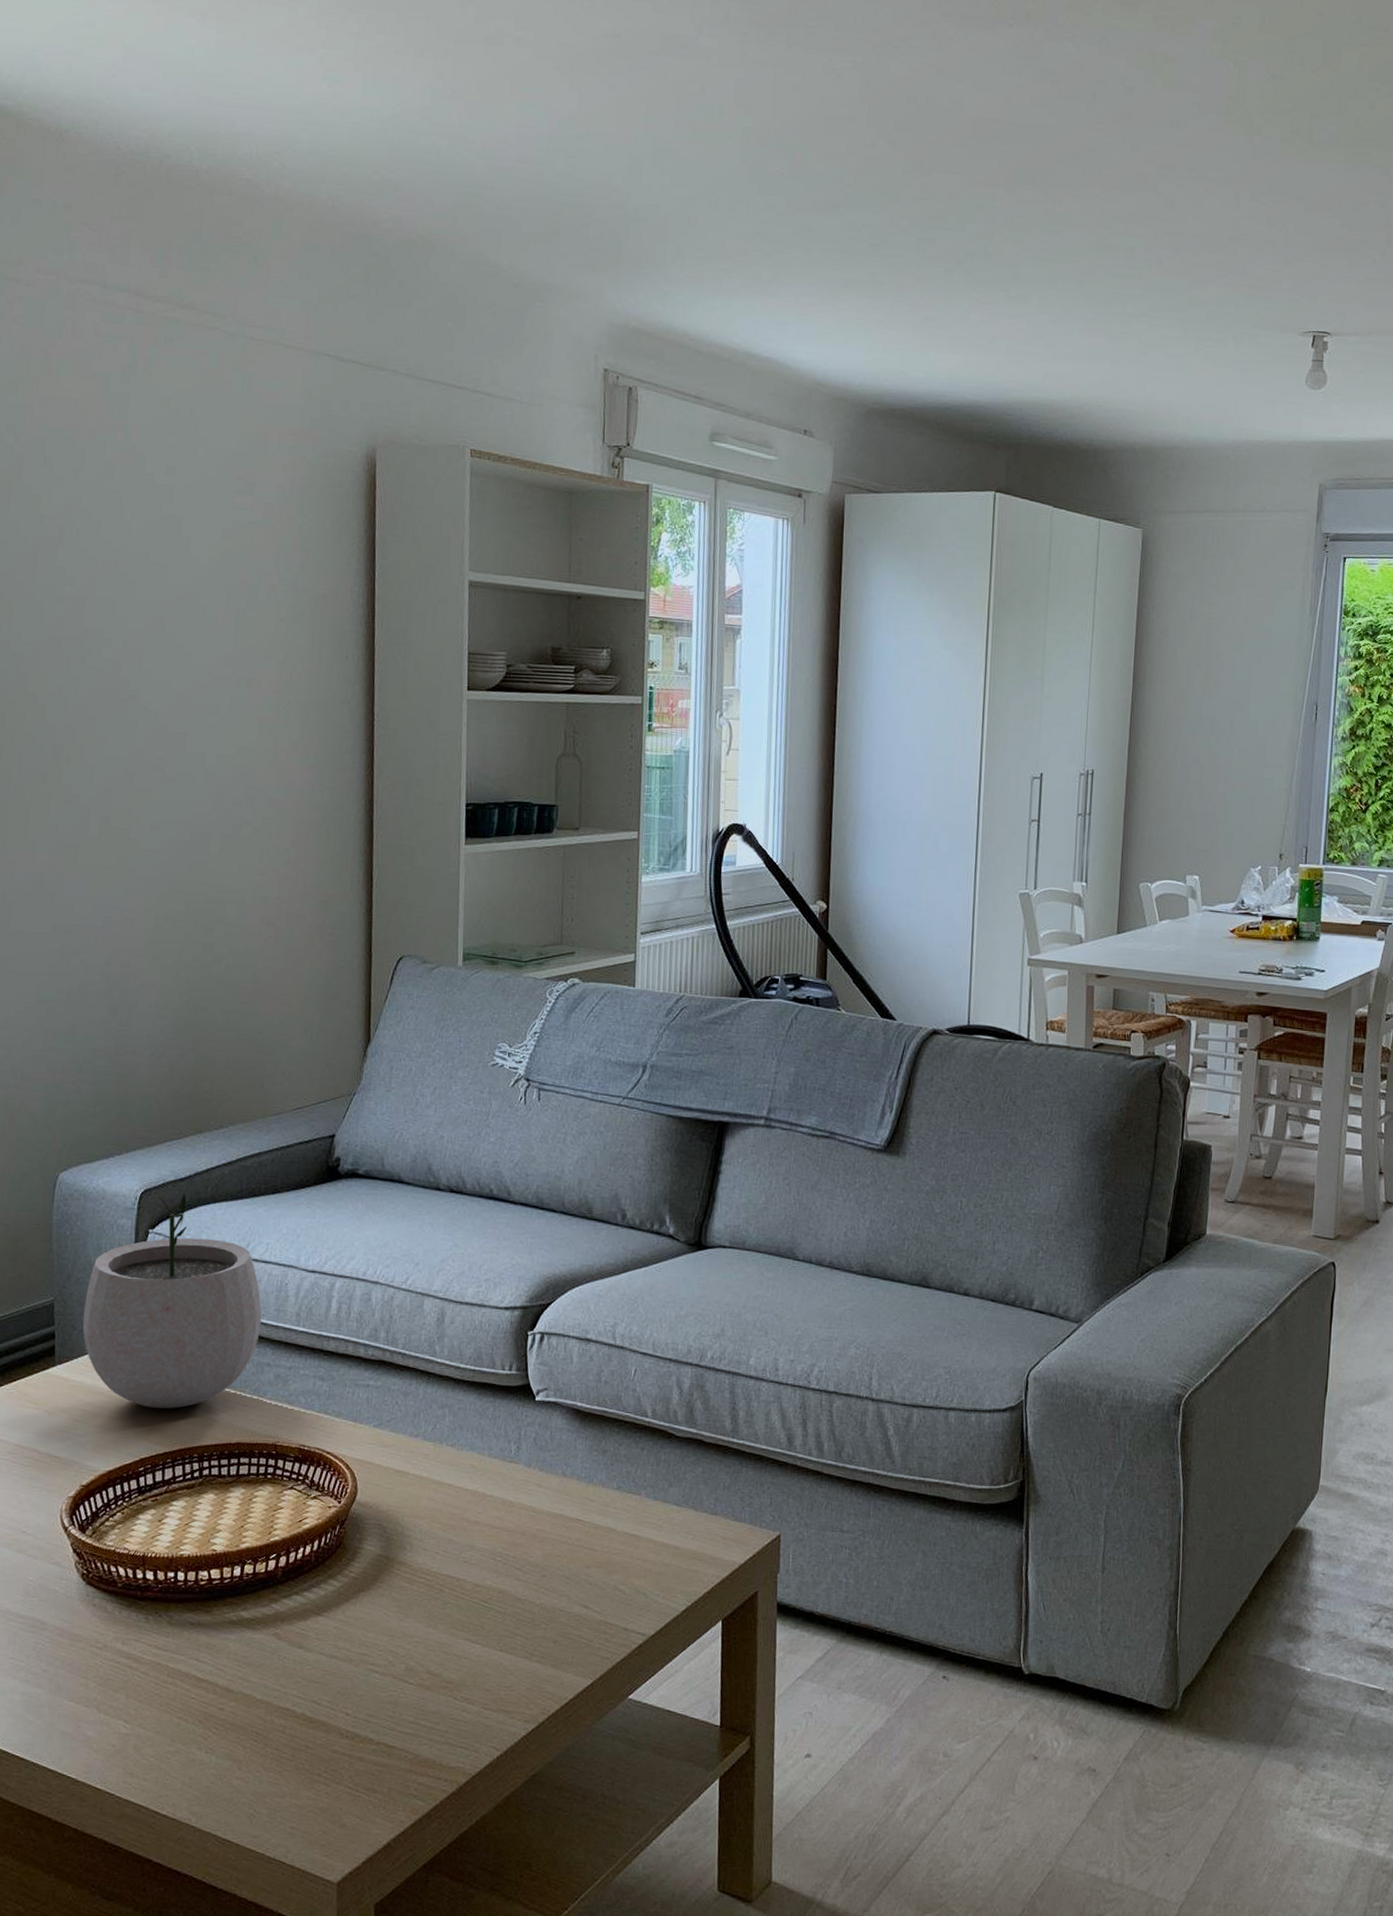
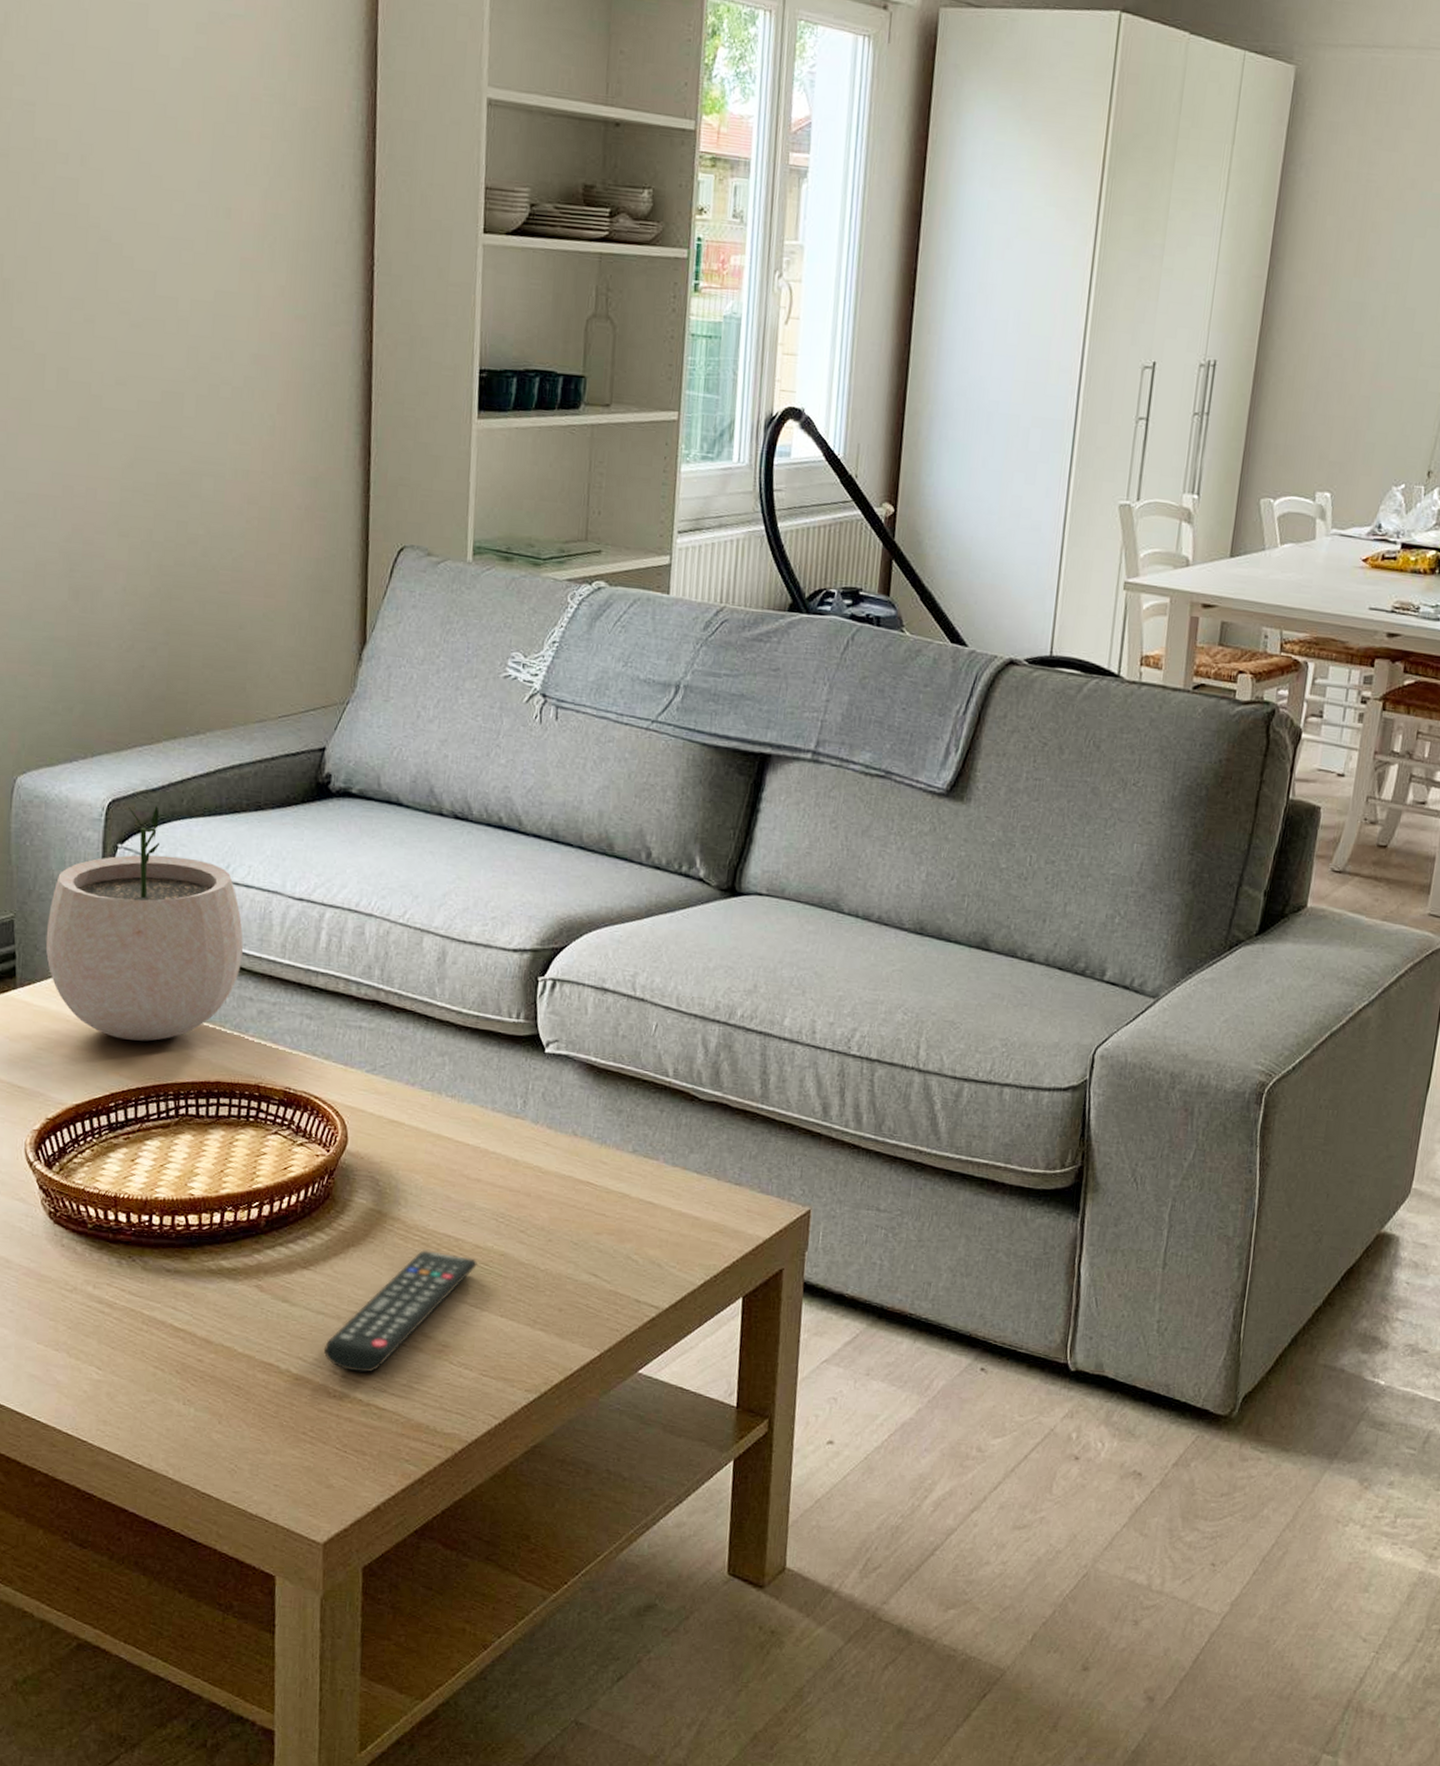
remote control: none [336,1591,478,1713] -> present [323,1250,477,1374]

